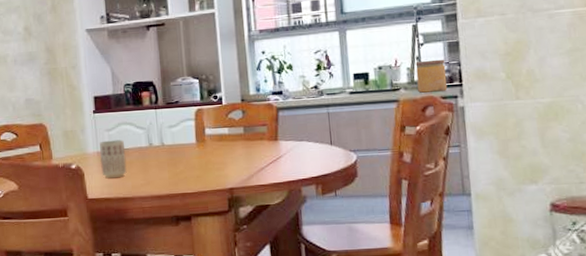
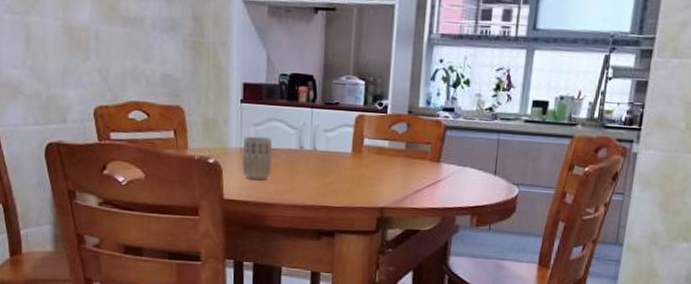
jar: present [415,59,448,93] -> none [595,96,630,134]

